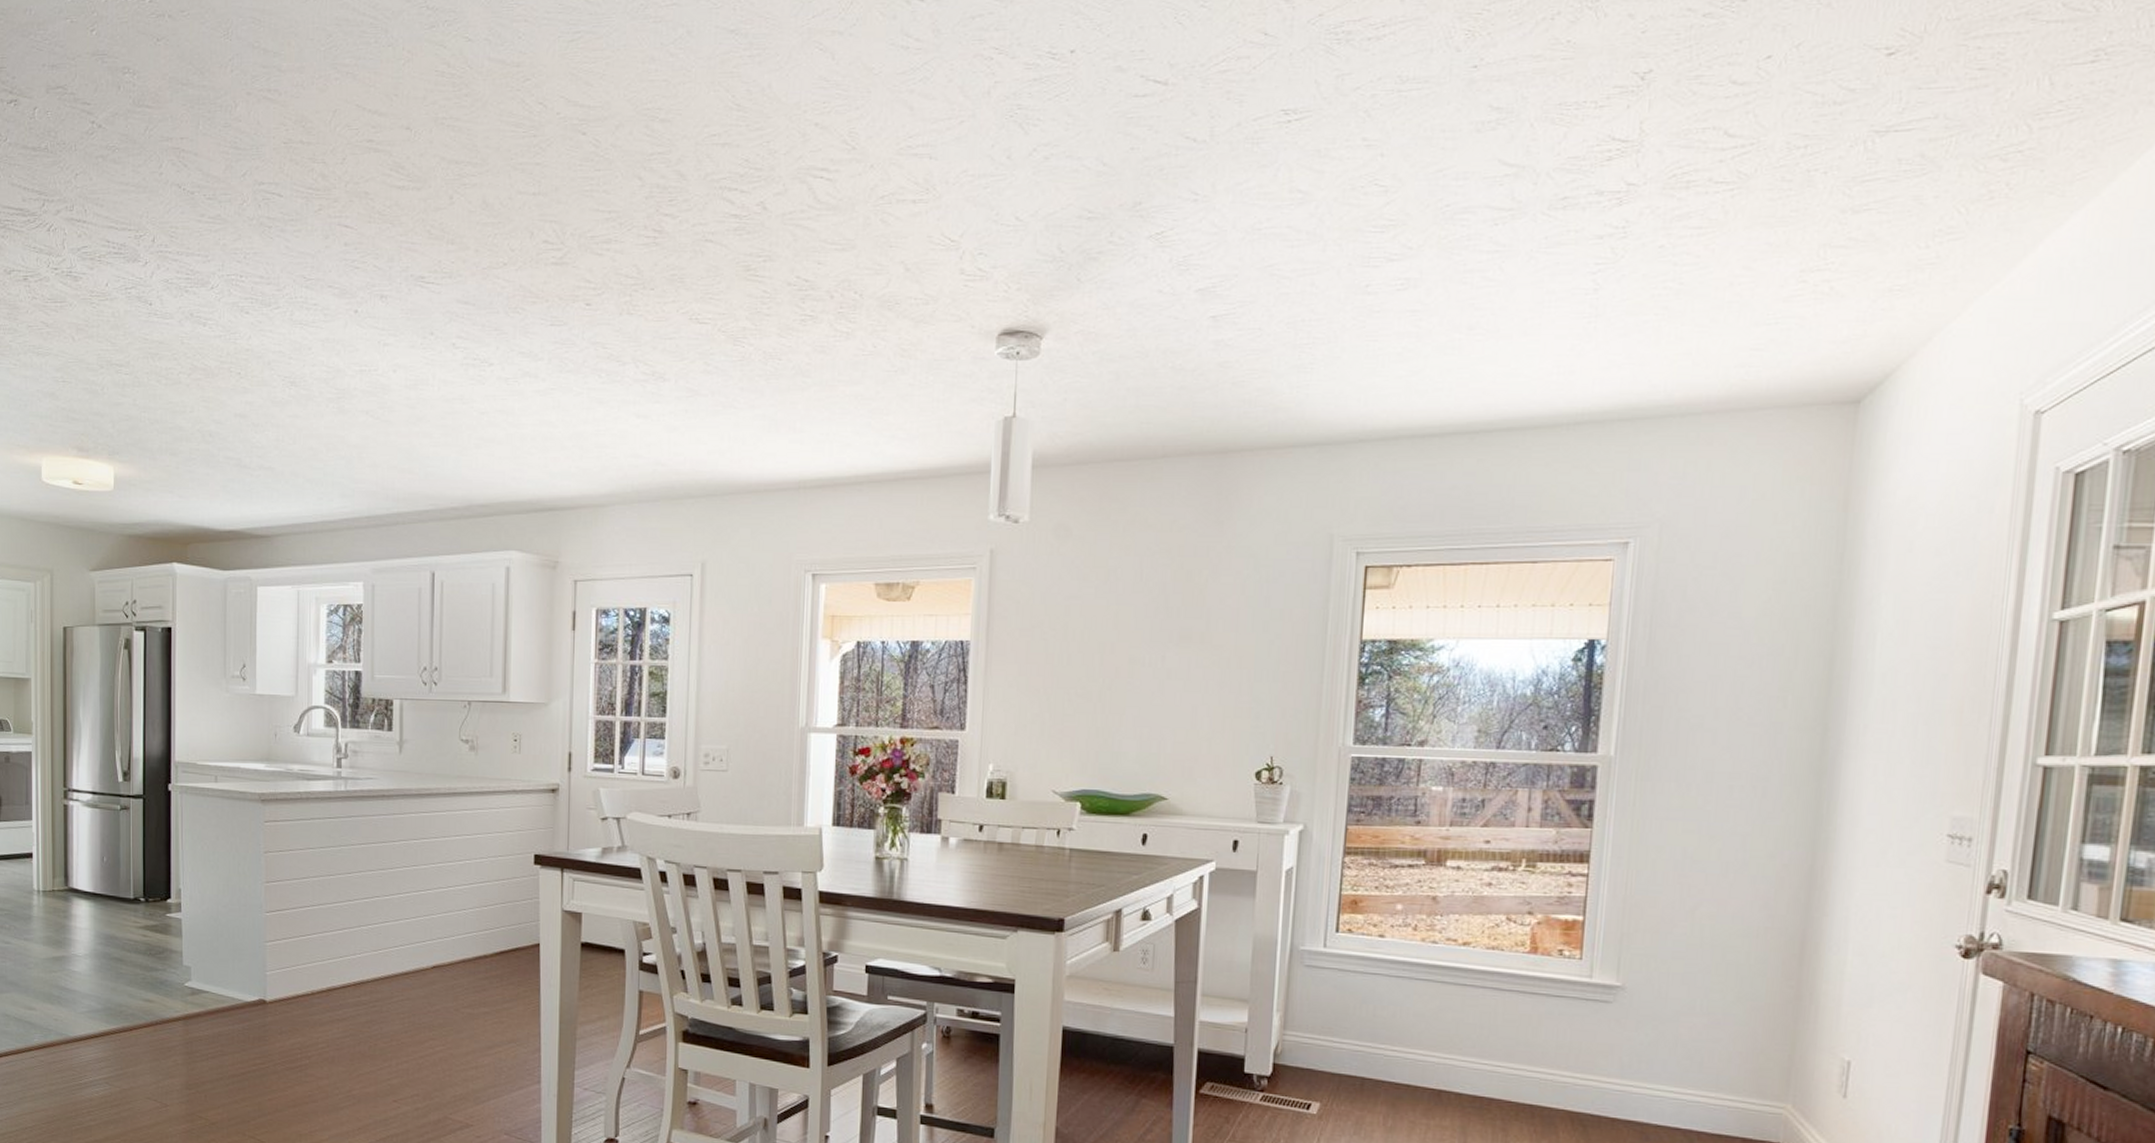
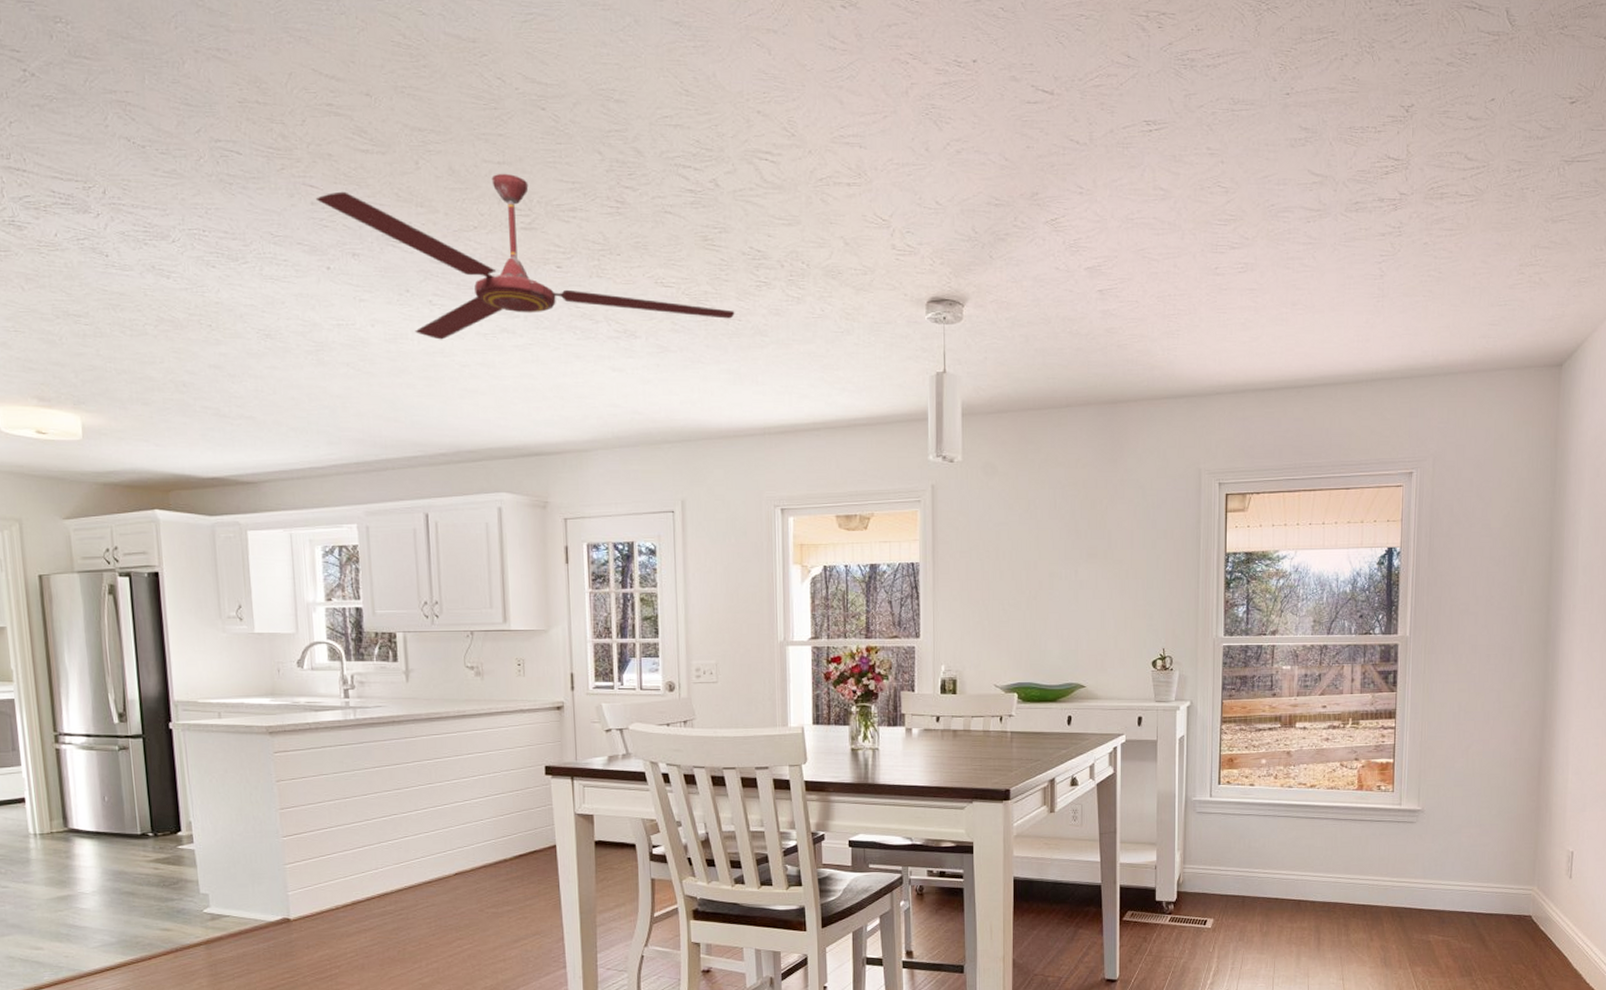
ceiling fan: none [349,204,775,385] -> present [315,173,735,340]

